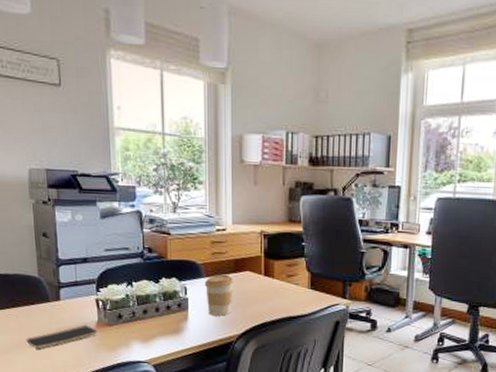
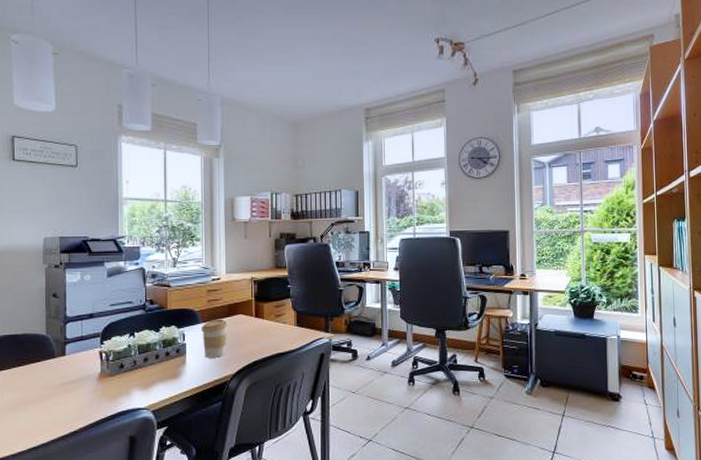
smartphone: present [26,325,98,348] -> none [30,377,100,404]

